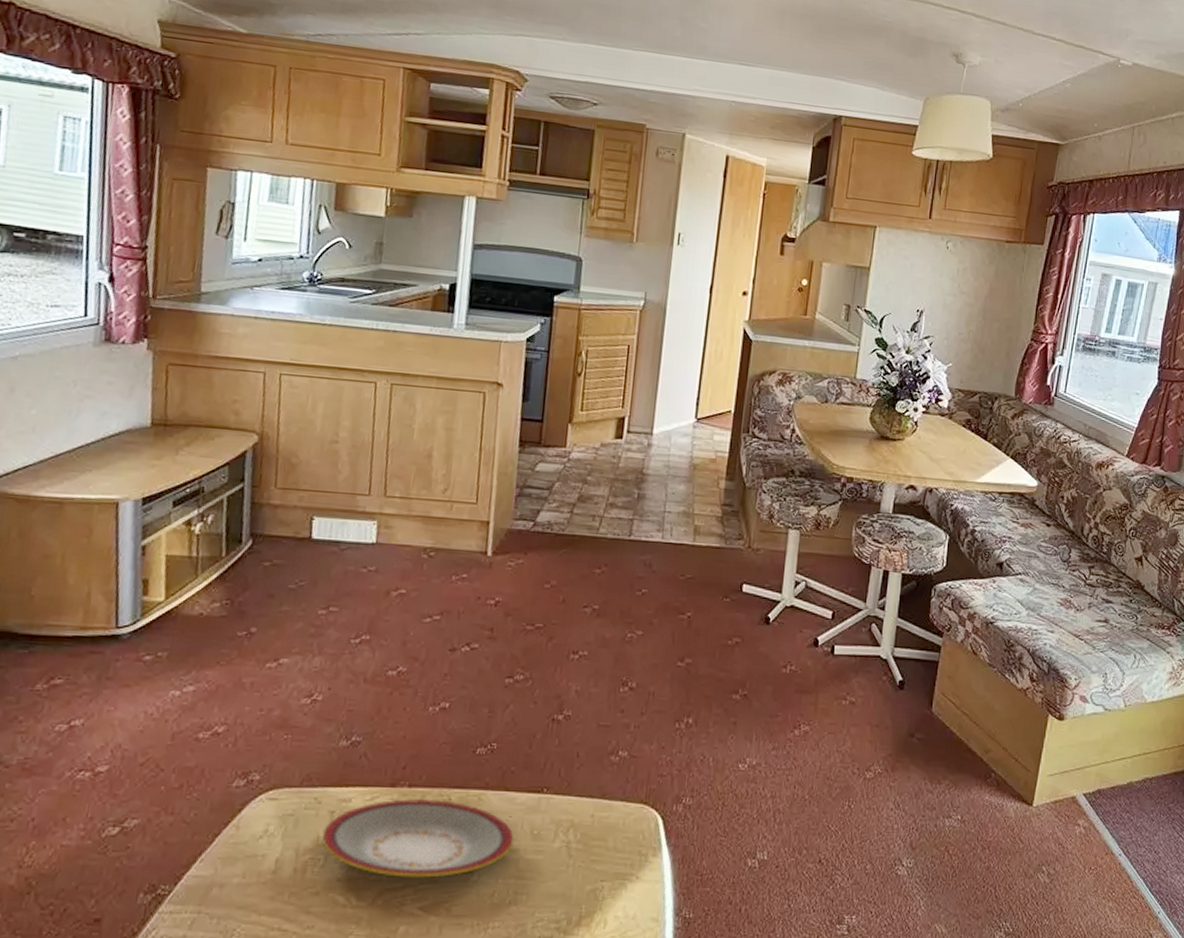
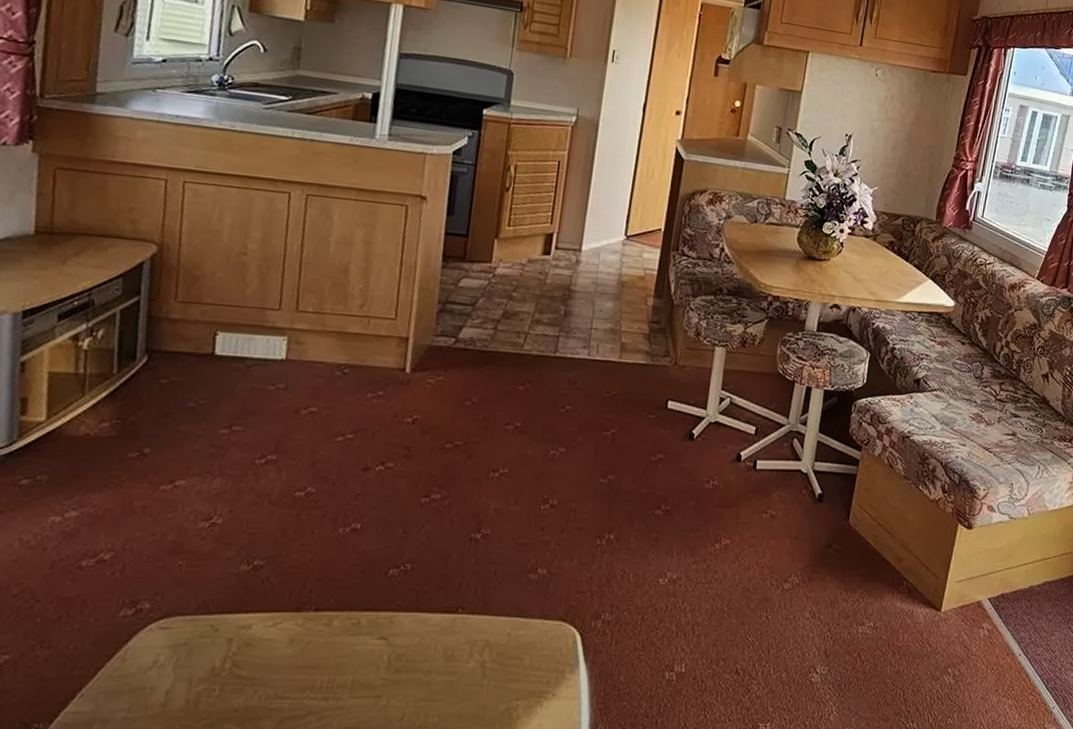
plate: present [322,798,514,878] -> none [218,622,426,705]

